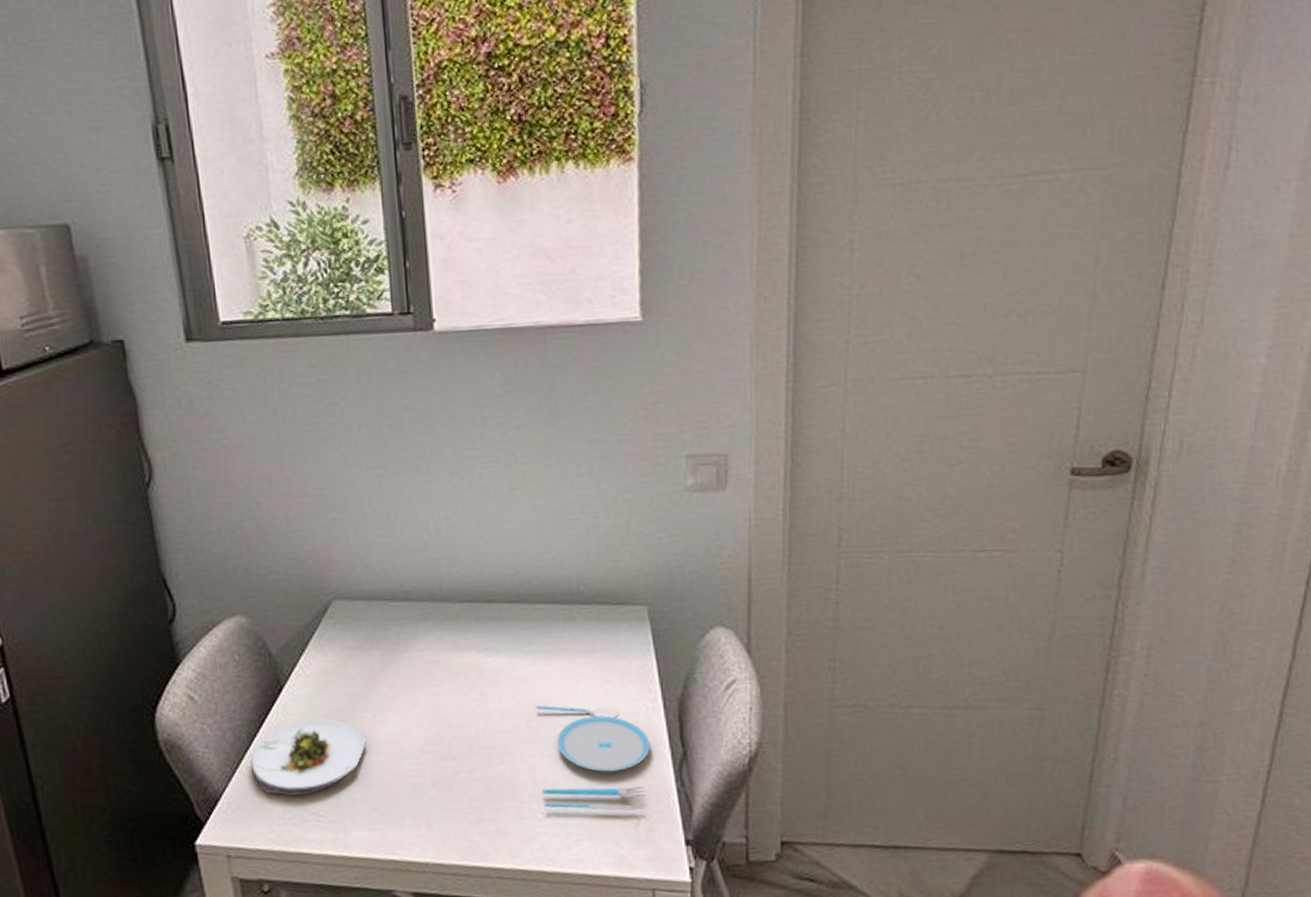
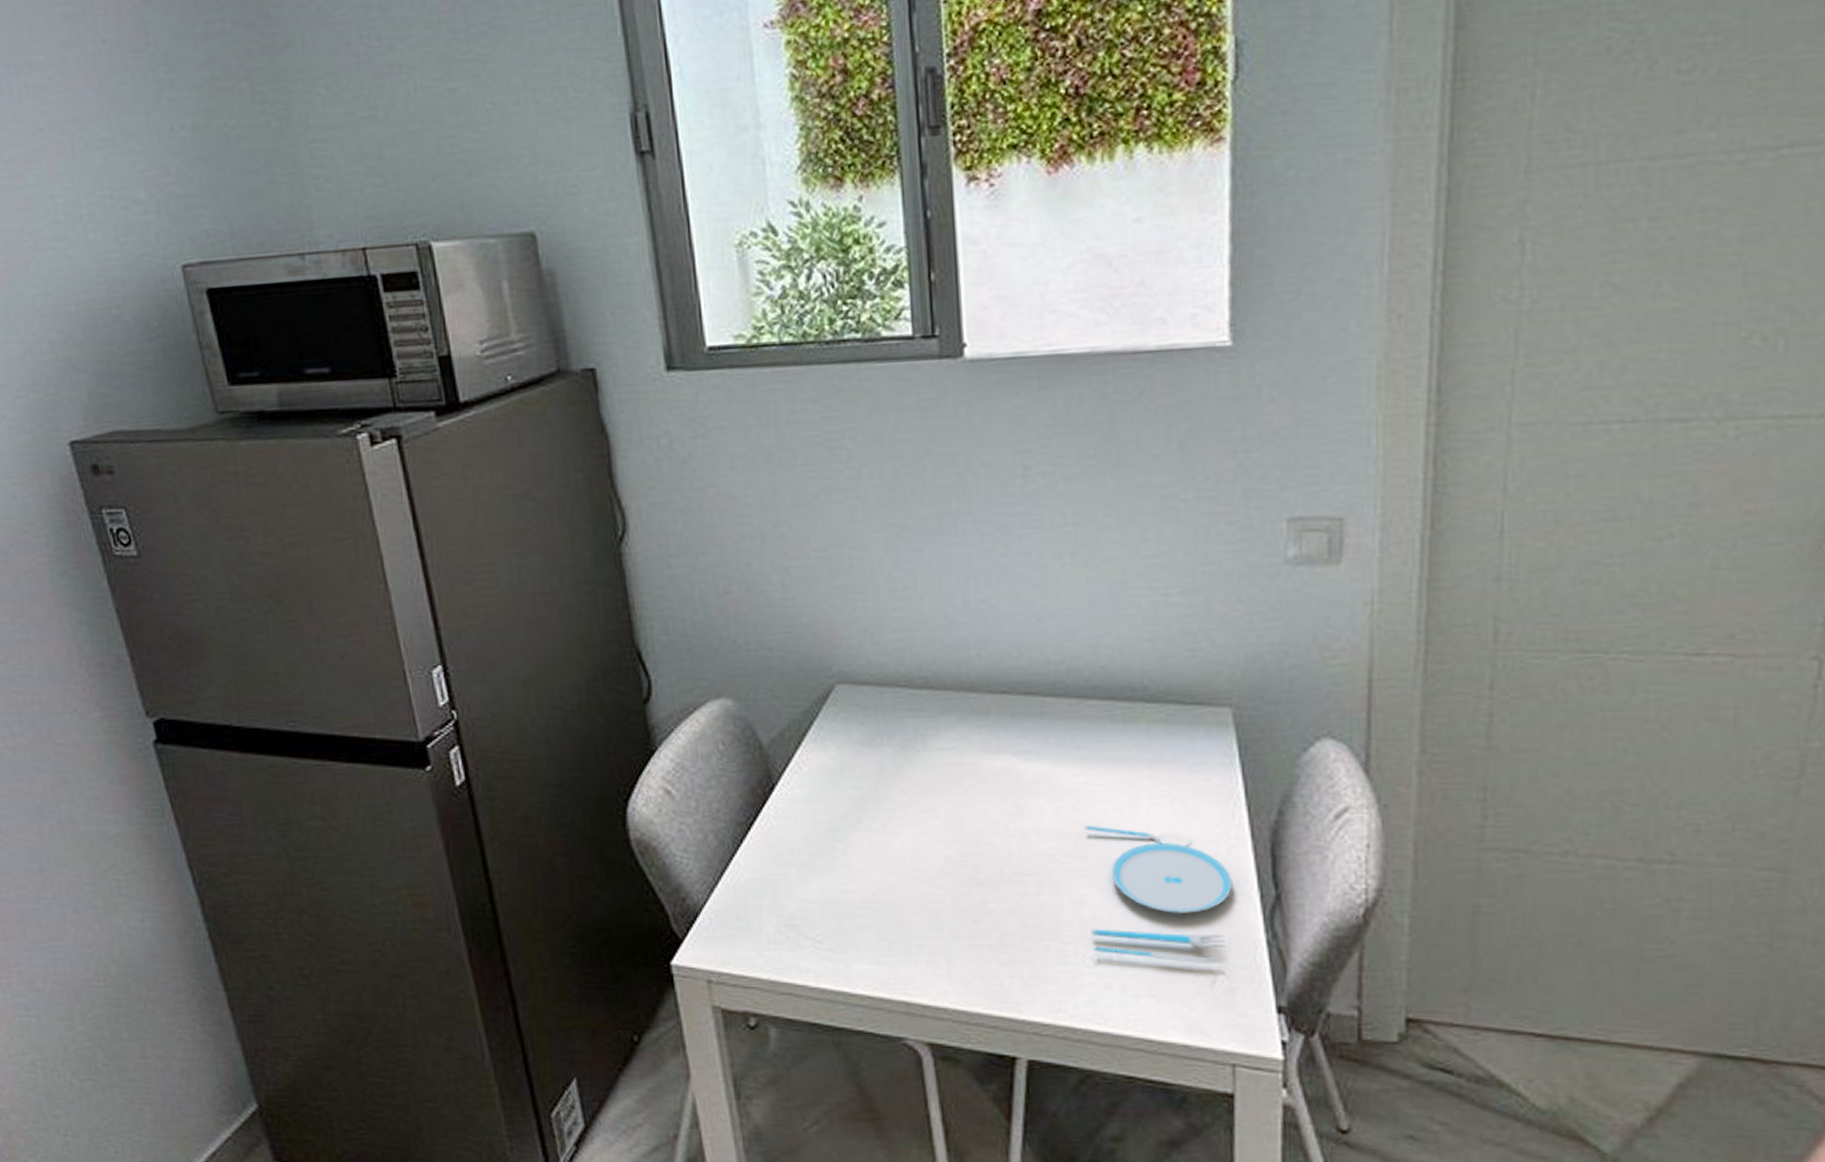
salad plate: present [250,718,367,797] -> none [736,825,875,916]

